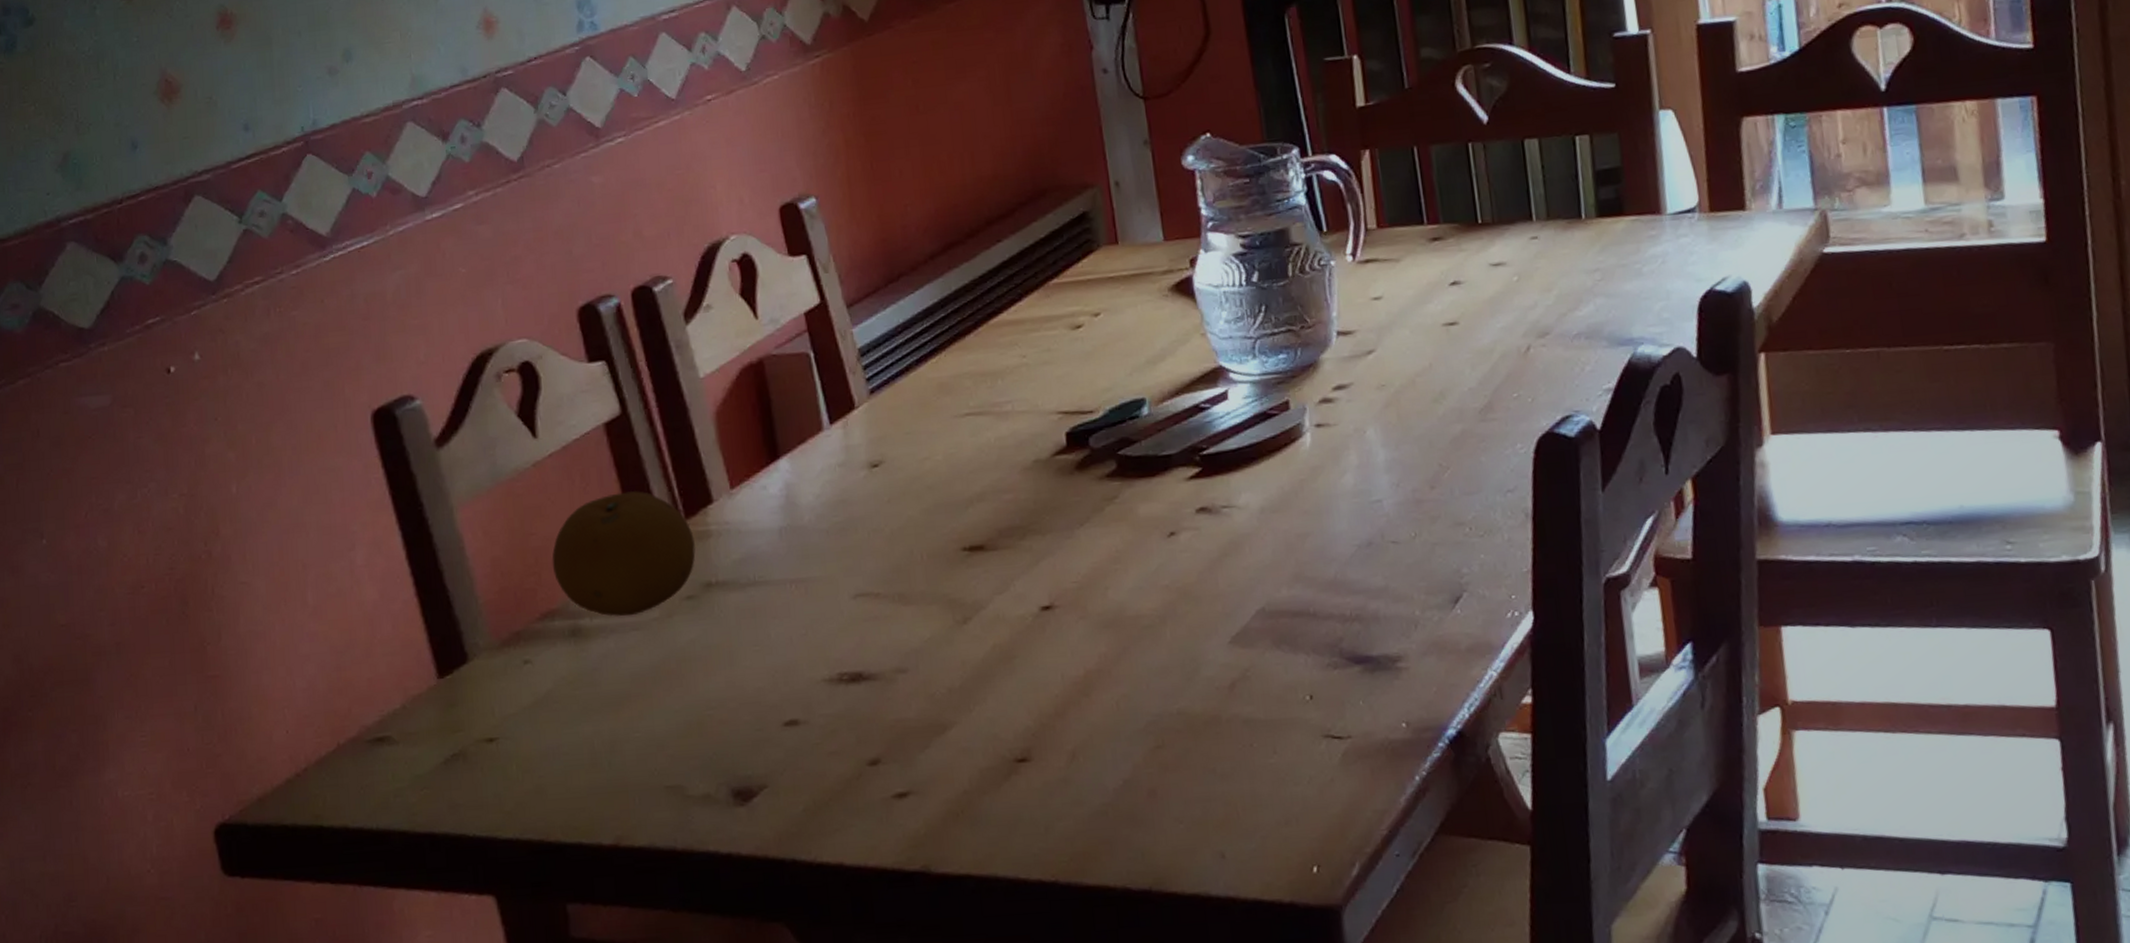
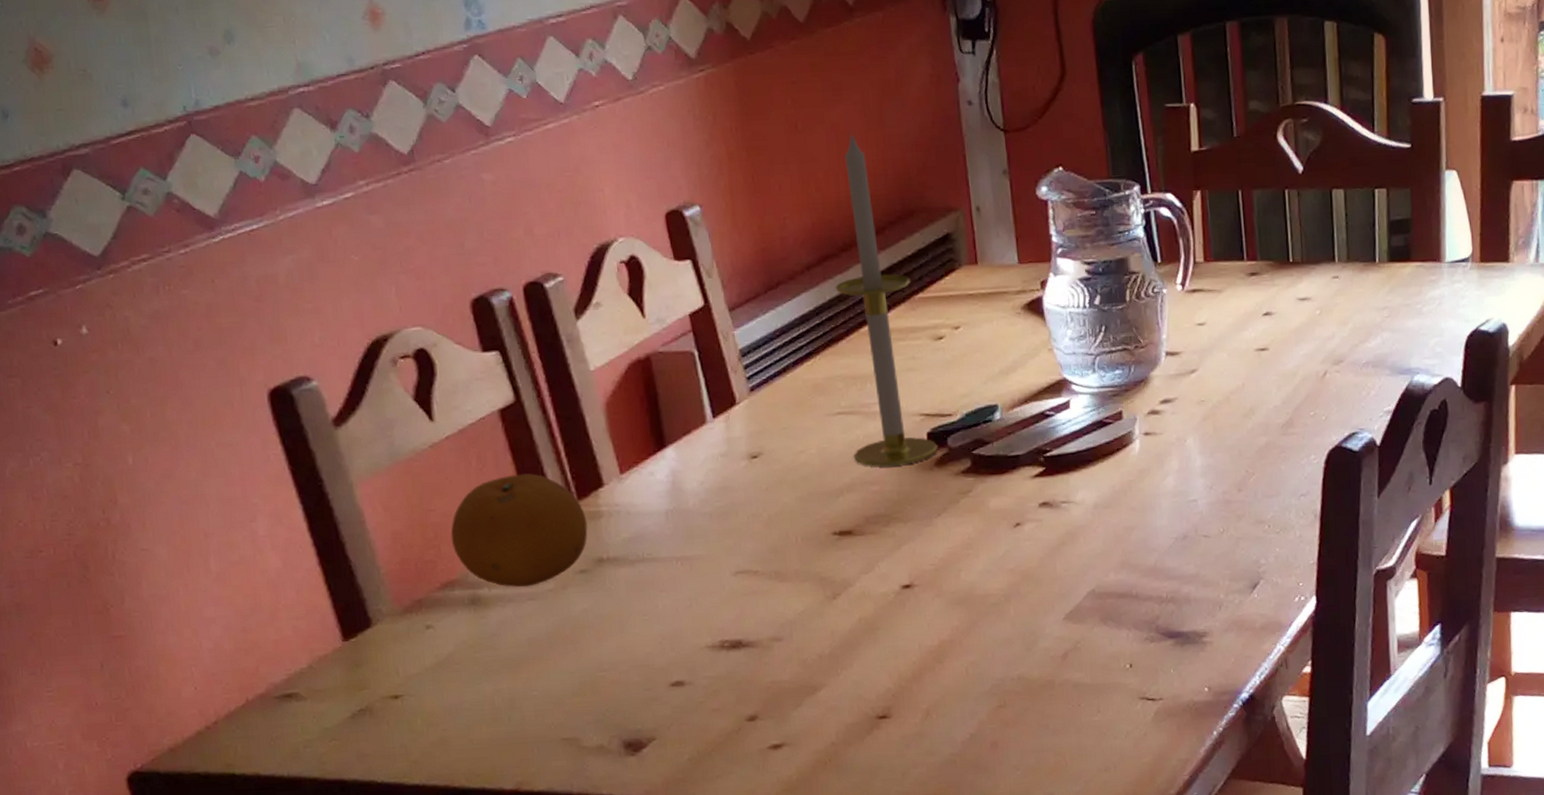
candle: none [961,108,1080,473] -> present [835,131,939,467]

